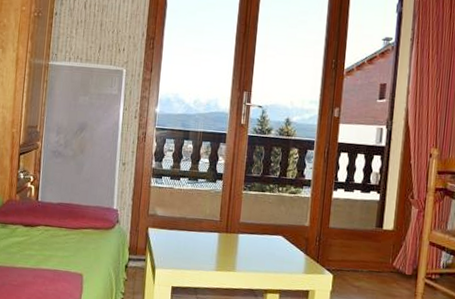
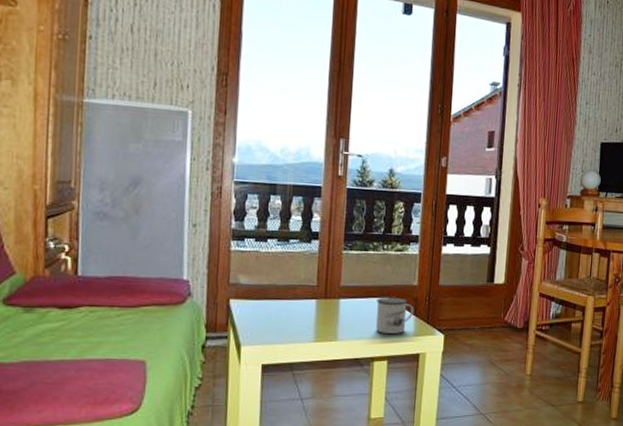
mug: none [270,235,306,270] -> present [376,297,415,334]

